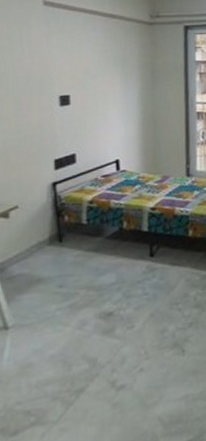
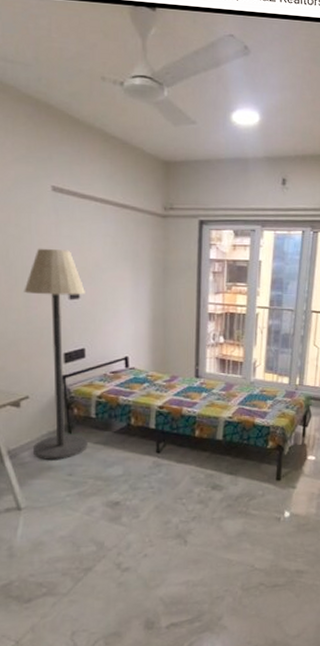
floor lamp: none [14,58,79,273] -> present [24,248,88,461]

